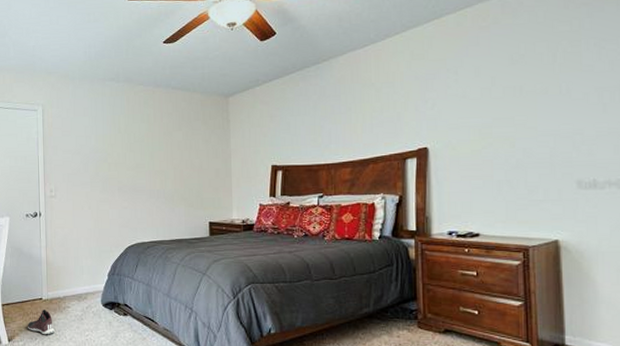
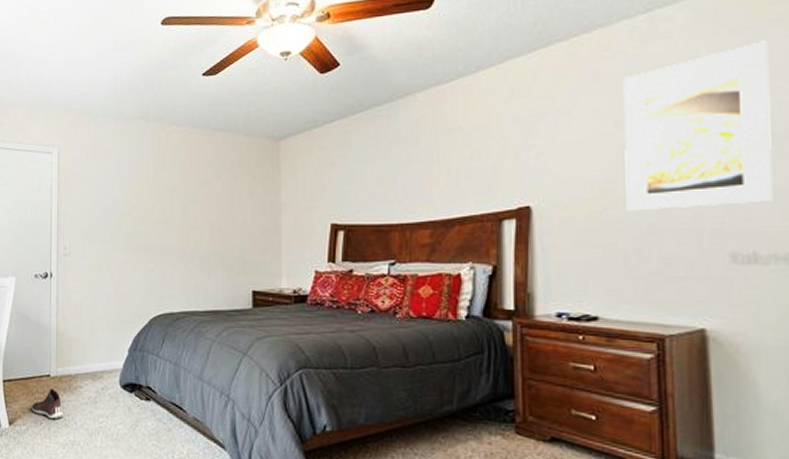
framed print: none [497,13,607,150] -> present [623,41,773,212]

